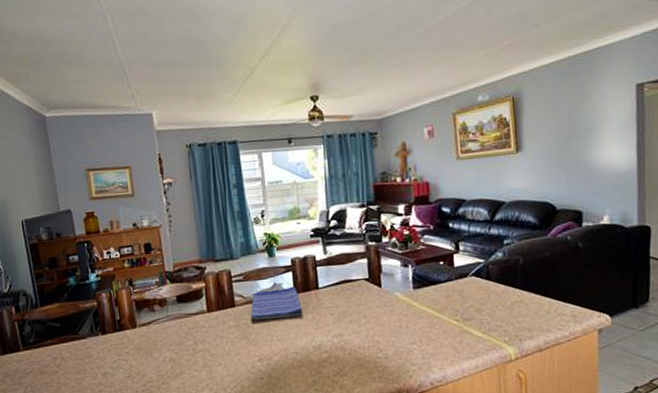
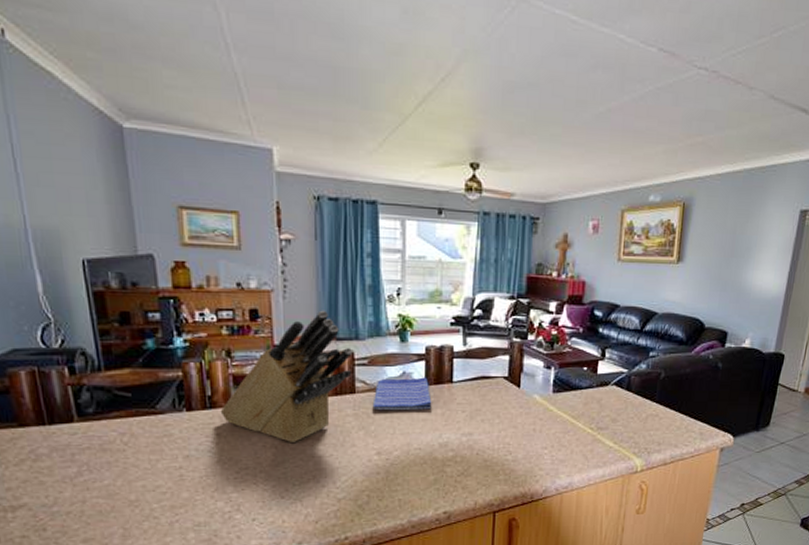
knife block: none [127,237,231,355] -> present [220,310,352,442]

